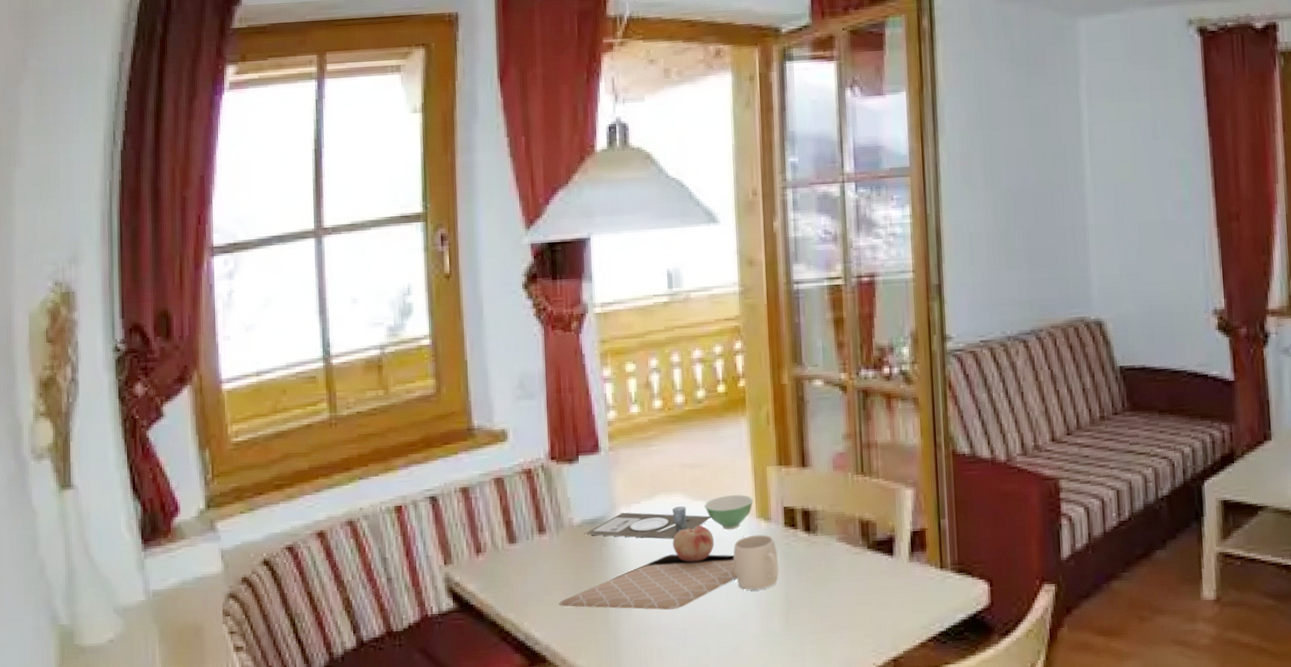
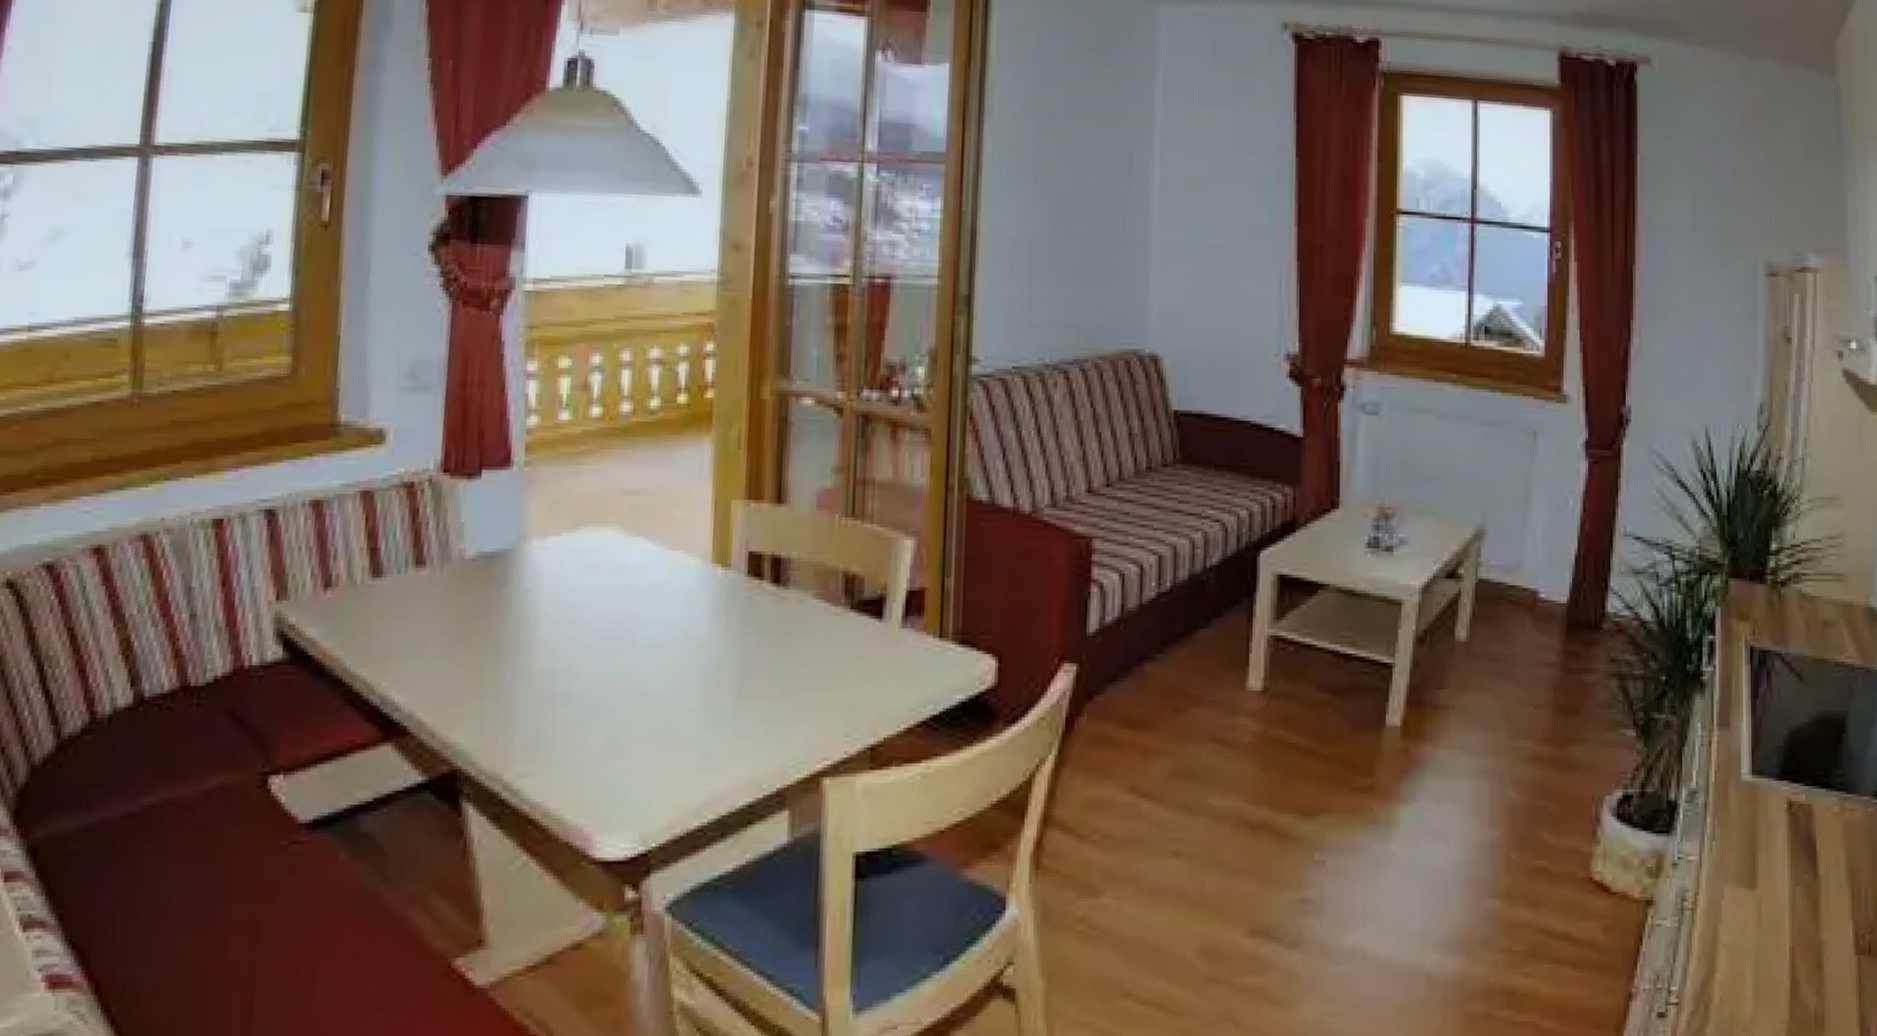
placemat: present [558,554,737,610] -> none [433,603,679,673]
place setting: present [584,505,711,539] -> none [478,542,652,583]
fruit: present [672,525,714,562] -> none [597,568,653,614]
bowl: present [705,495,753,531] -> none [645,533,710,577]
mug: present [733,534,779,591] -> none [676,584,735,654]

